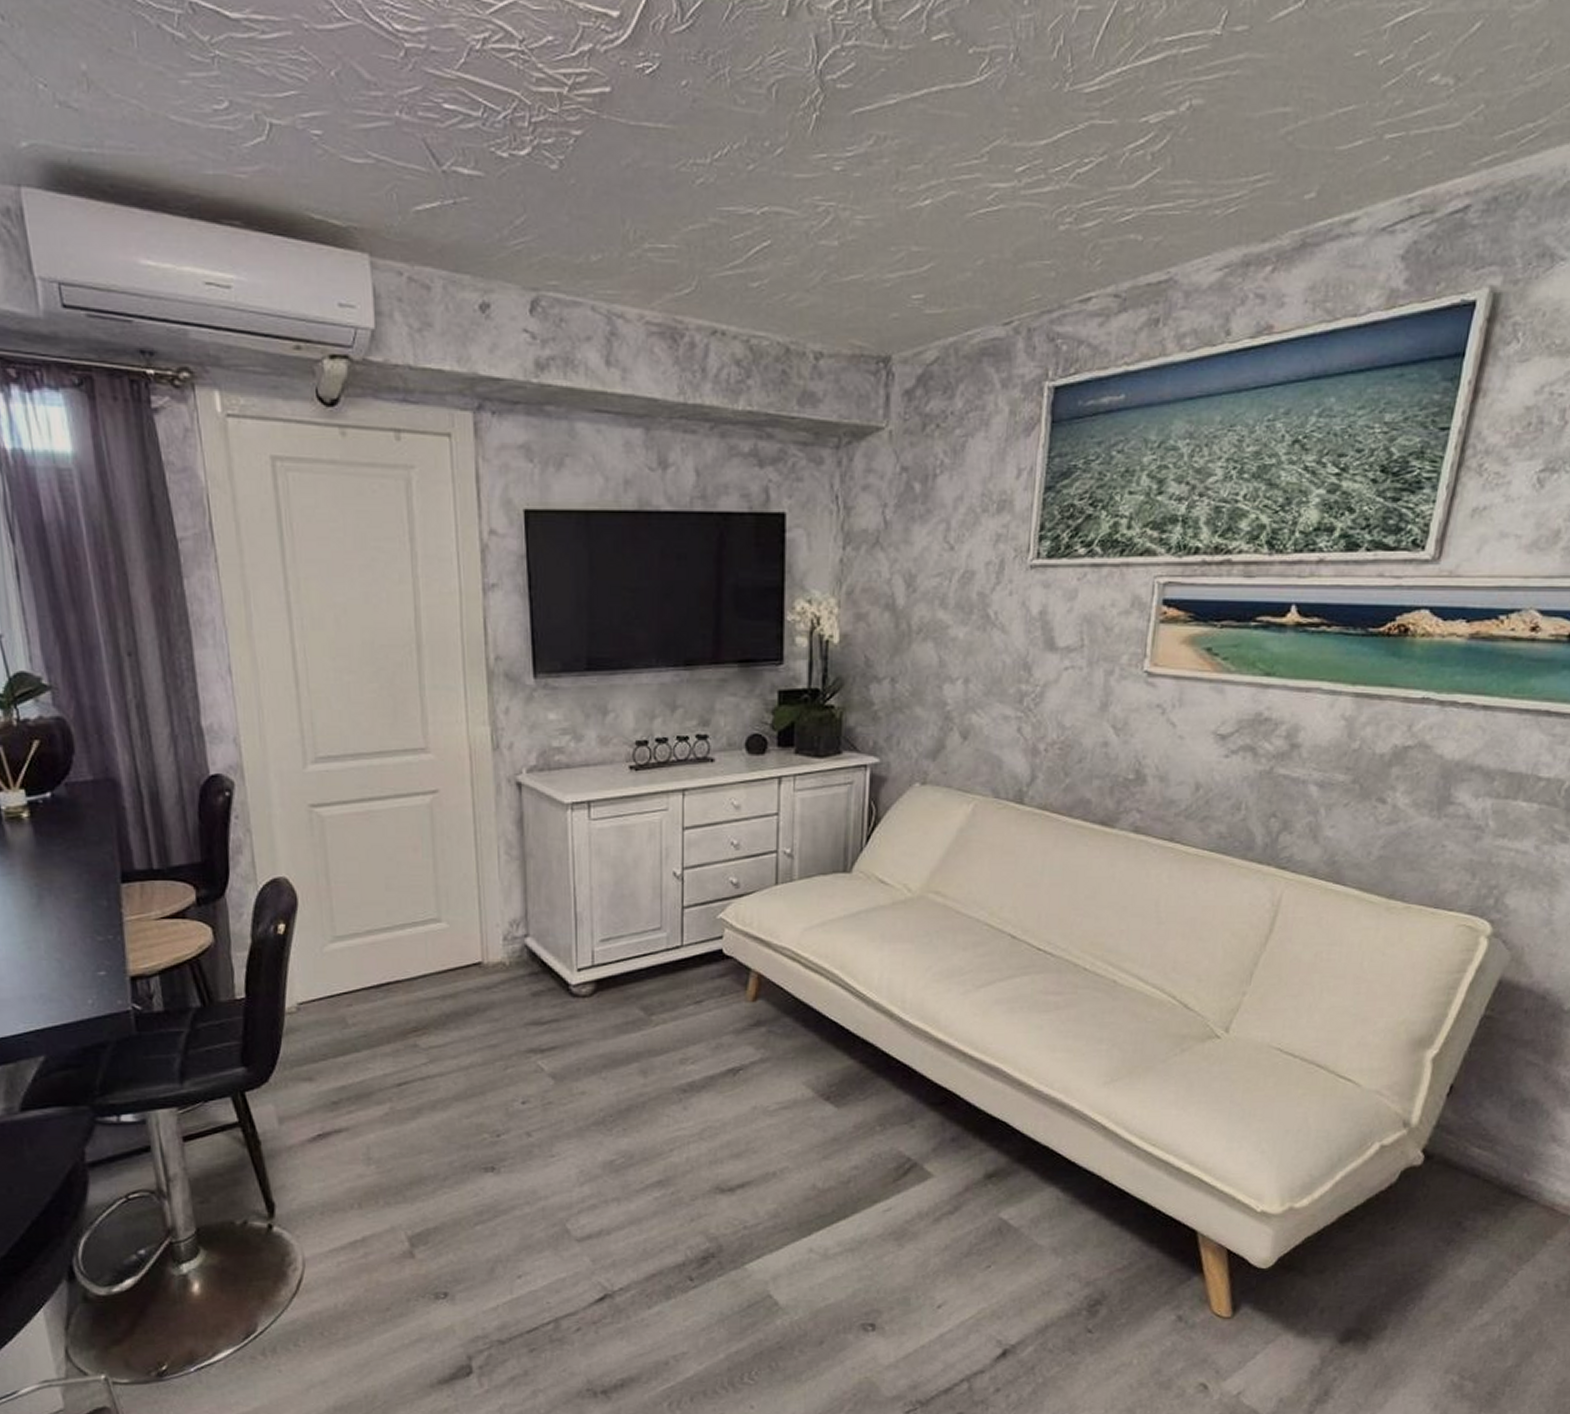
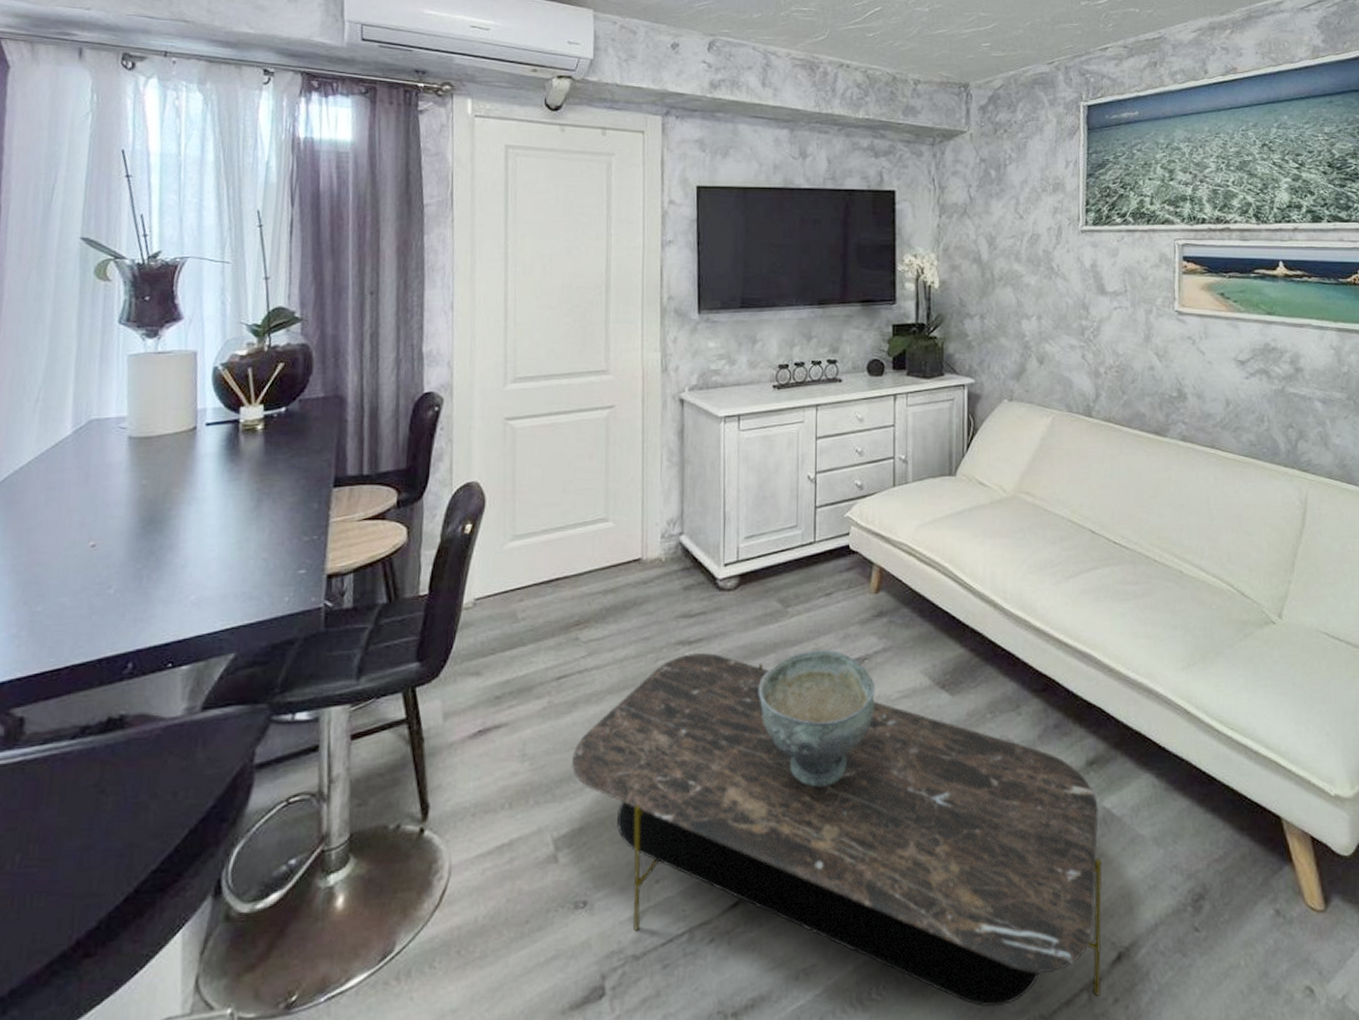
coffee table: none [421,1060,994,1393] -> present [572,652,1103,1007]
decorative bowl: none [621,1059,751,1194] -> present [759,649,875,787]

